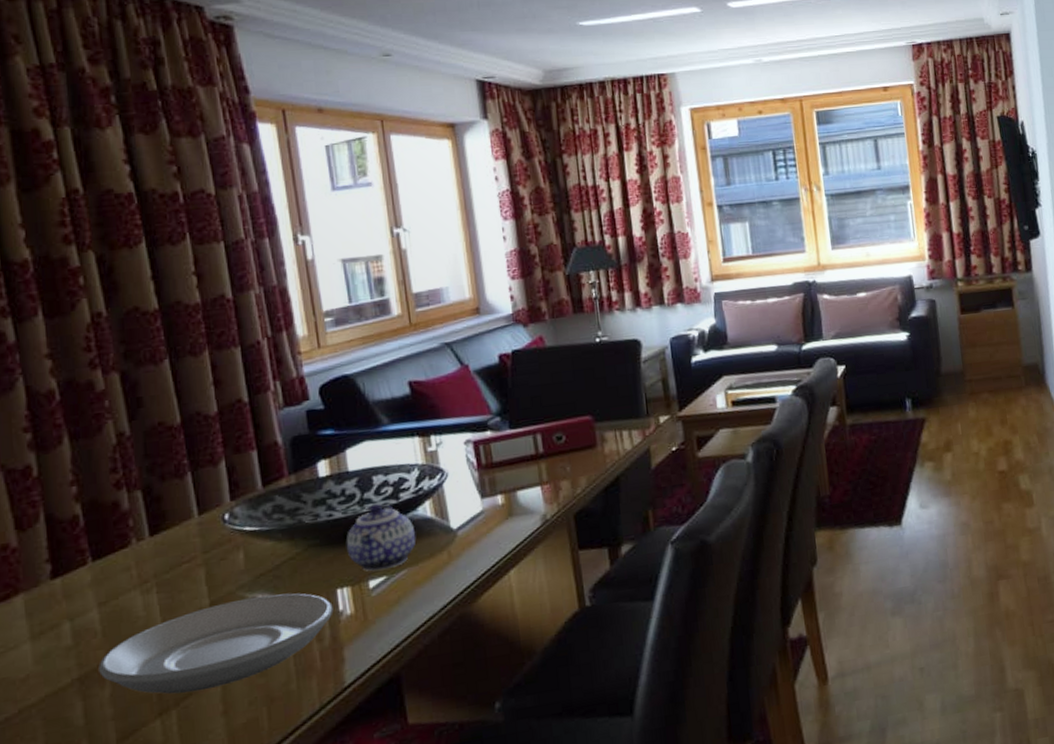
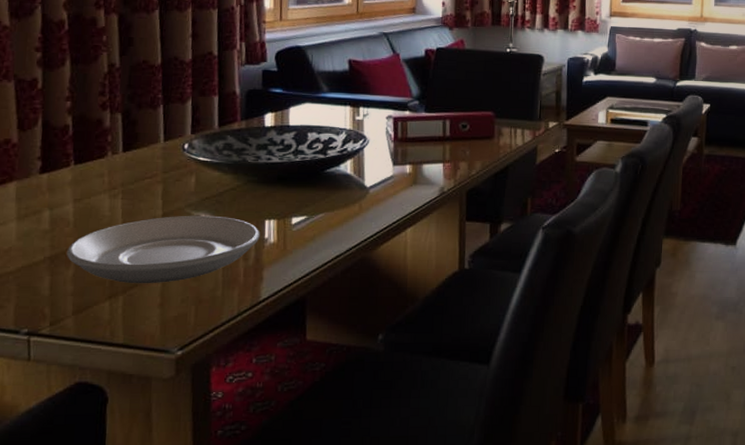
teapot: present [346,503,416,572] -> none [278,155,336,211]

